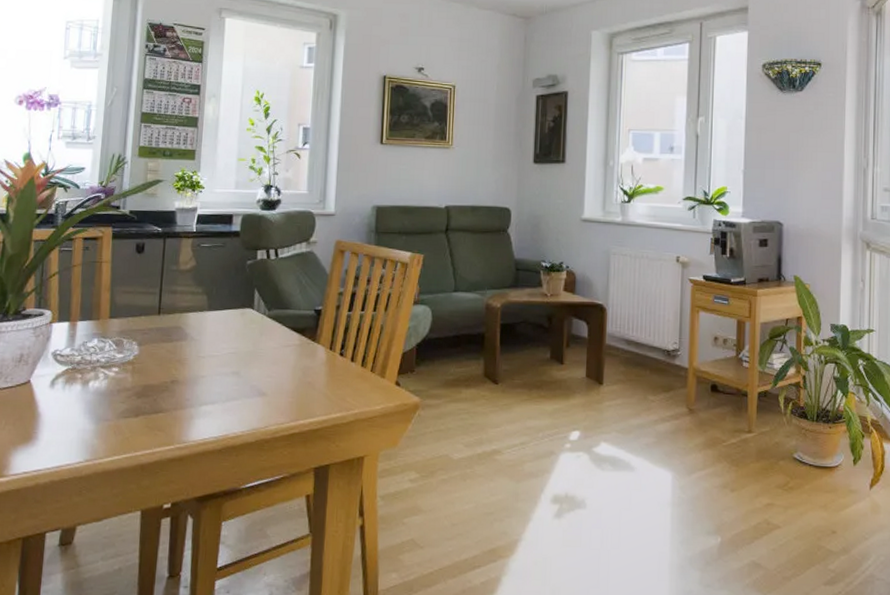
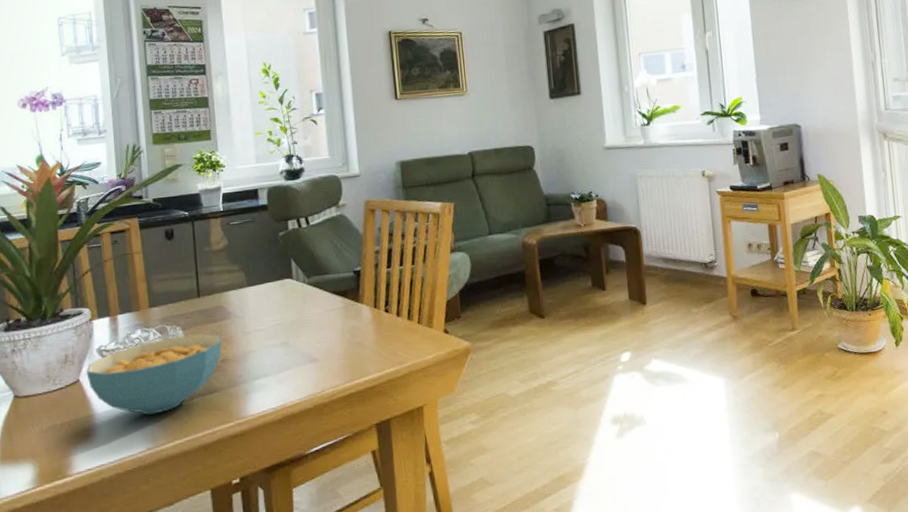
cereal bowl: none [38,350,175,426] -> present [86,333,222,415]

